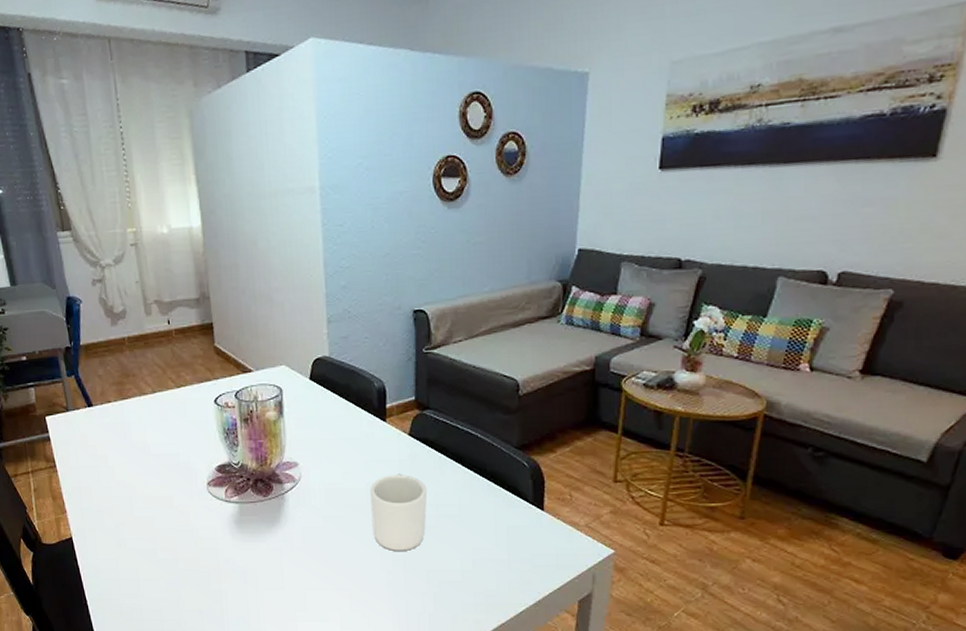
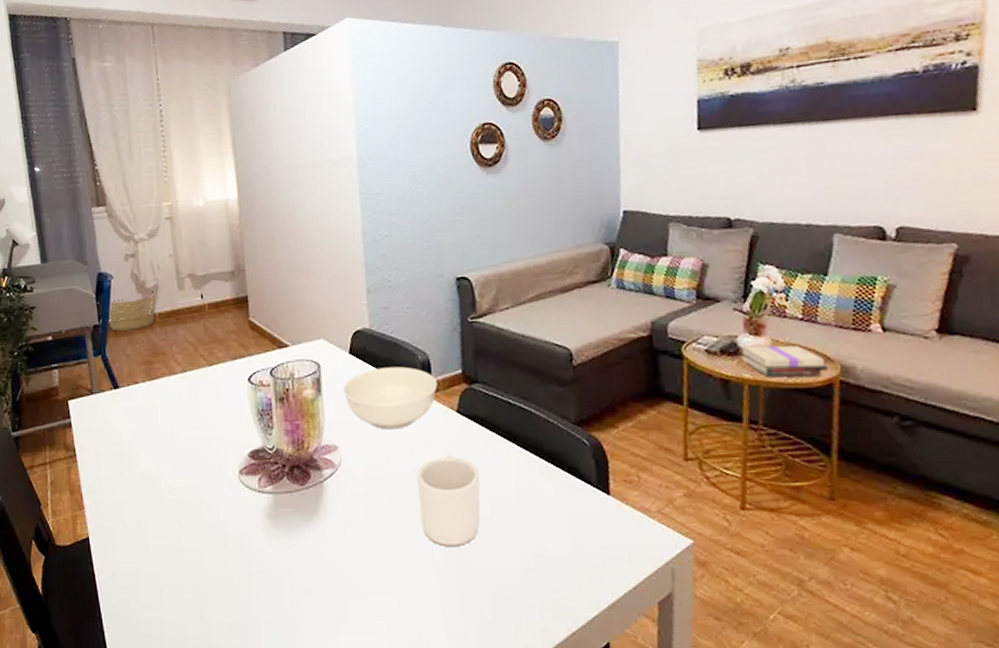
basket: none [79,317,125,354] -> present [108,292,156,332]
bowl: none [304,392,392,449] -> present [343,366,438,430]
books: none [676,381,756,411] -> present [741,345,829,378]

